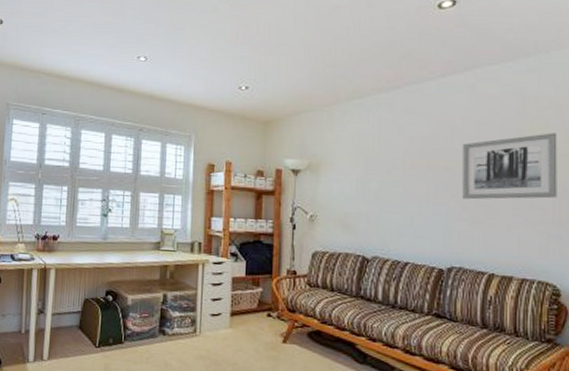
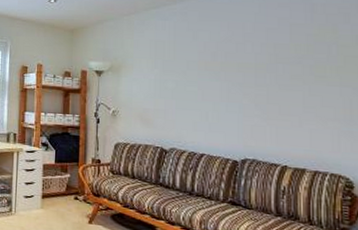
wall art: present [461,133,557,200] -> none [253,37,348,98]

